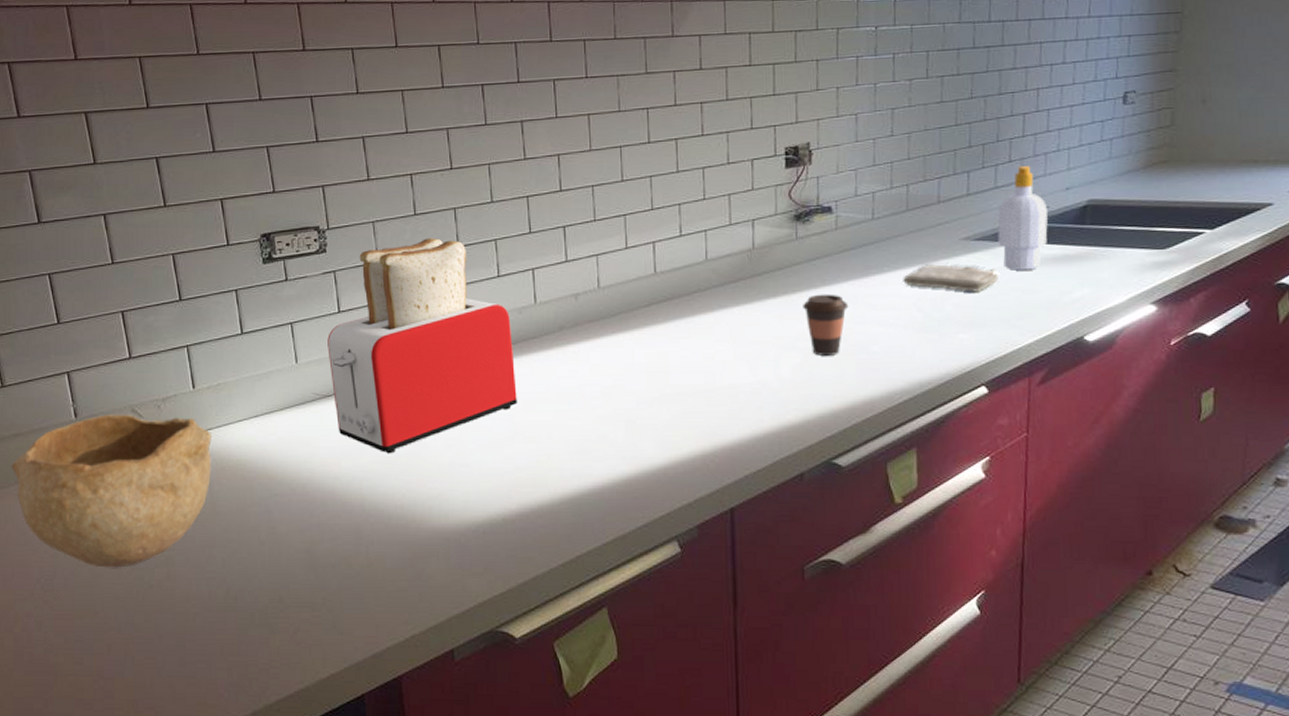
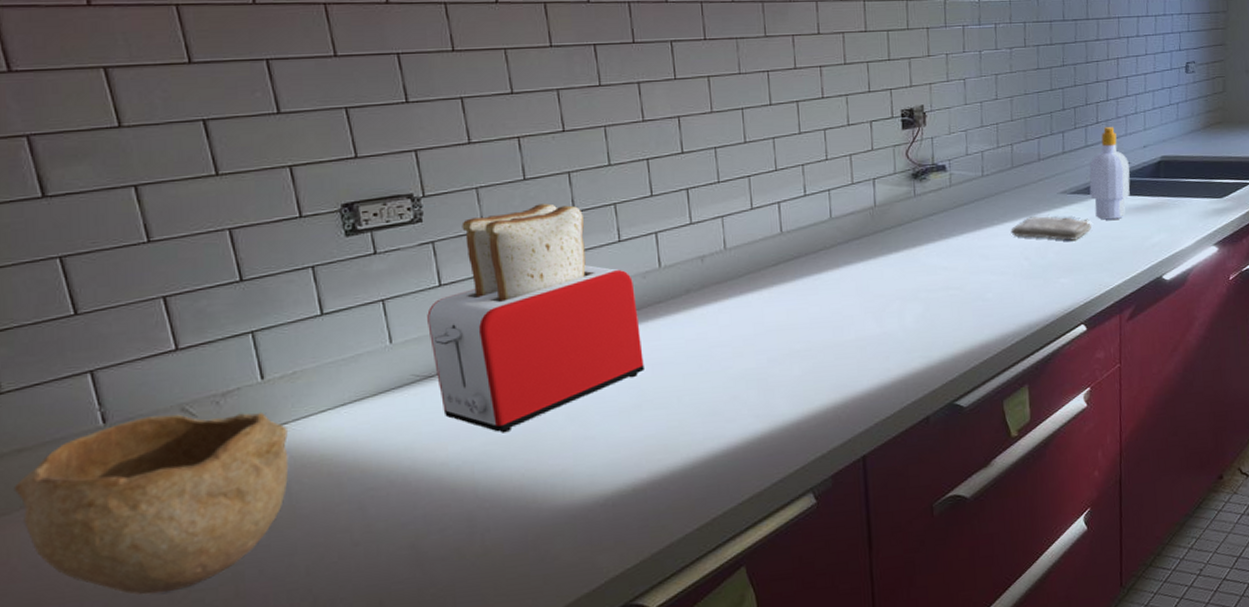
coffee cup: present [803,293,849,356] -> none [923,246,964,305]

